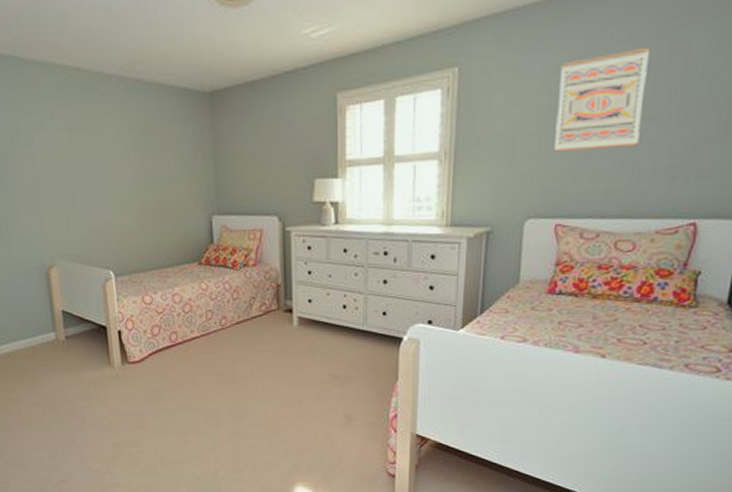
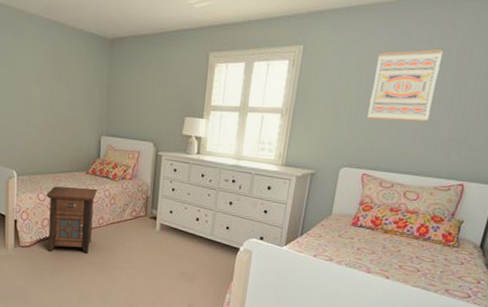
nightstand: none [153,282,215,365] -> present [46,186,98,253]

